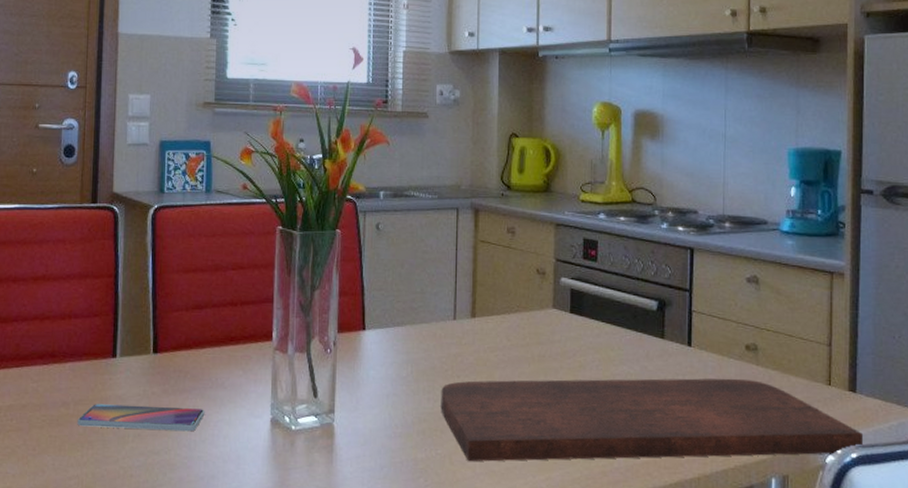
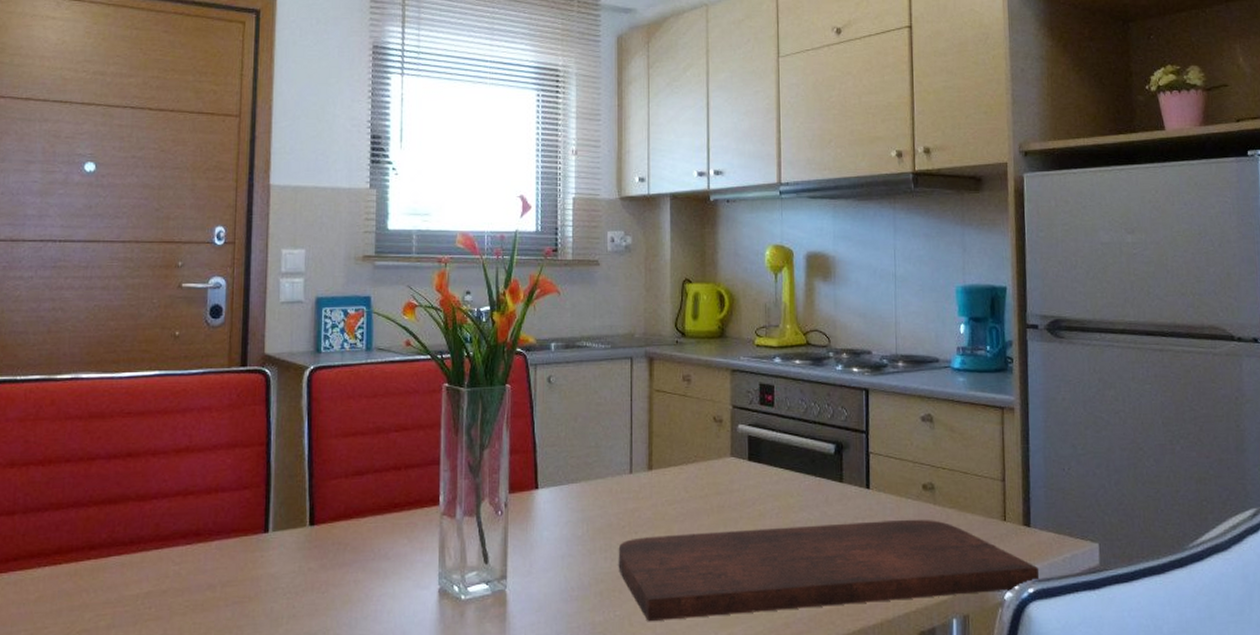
smartphone: present [77,404,205,432] -> none [224,583,367,610]

